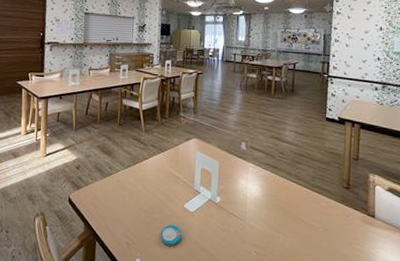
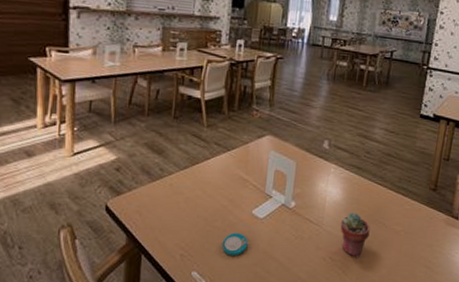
potted succulent: none [262,208,290,252] -> present [340,212,370,257]

